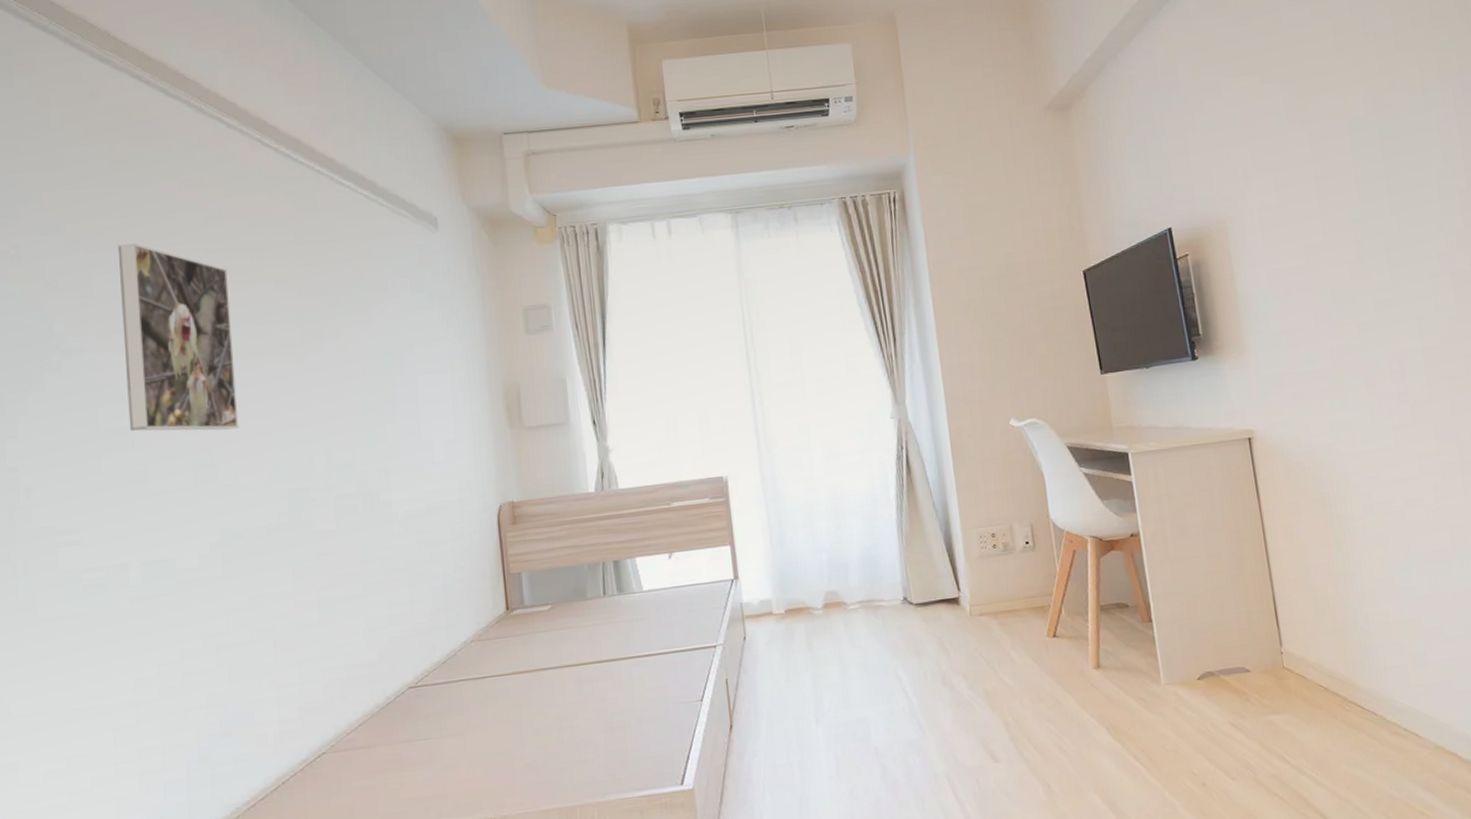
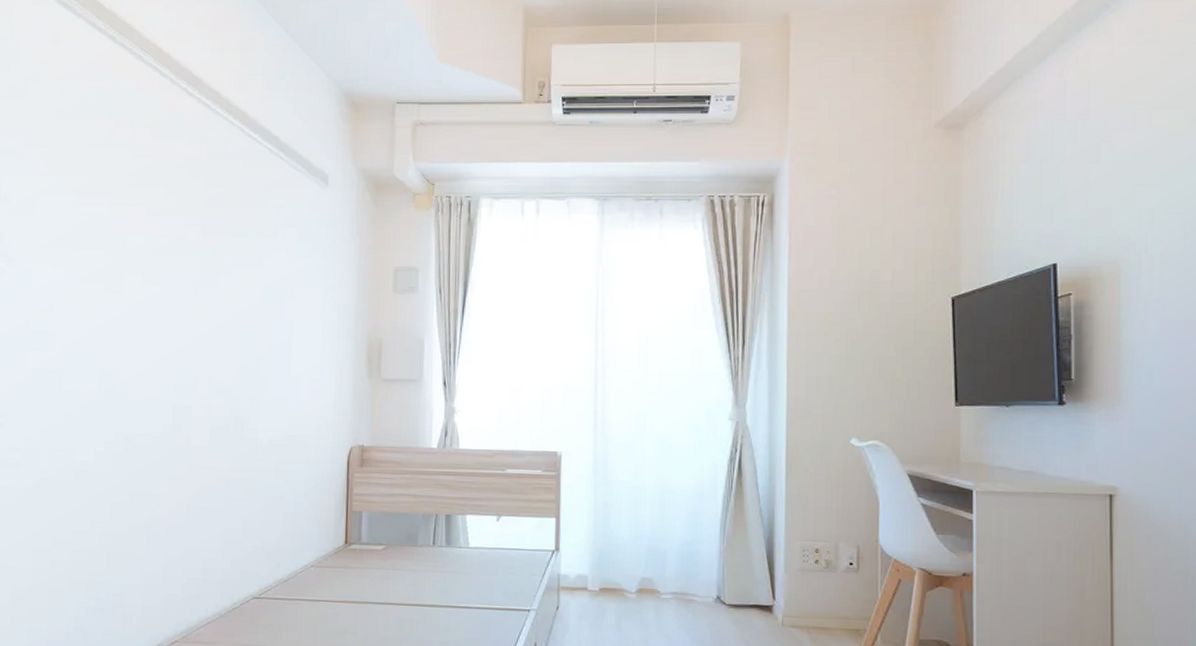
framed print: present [117,242,239,431] -> none [53,170,146,345]

